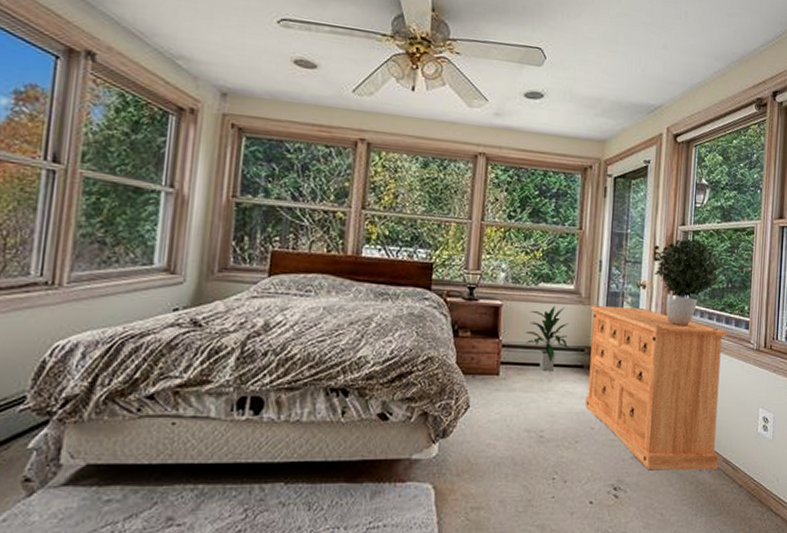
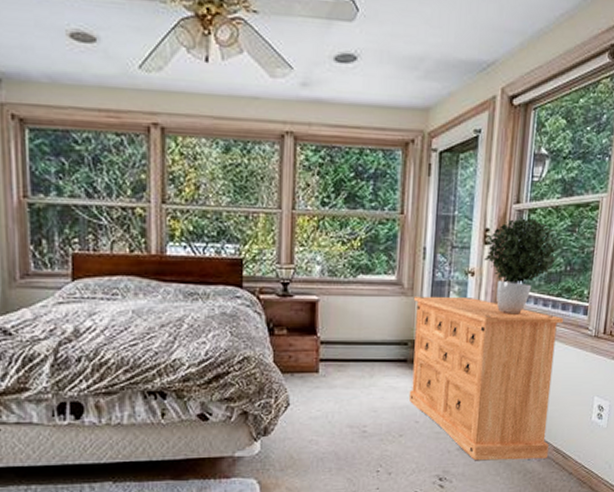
indoor plant: present [525,305,570,371] -> none [344,298,393,366]

